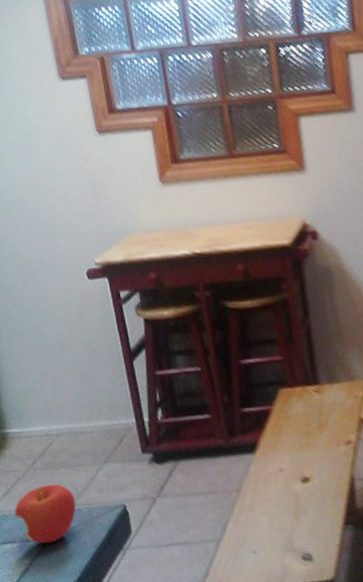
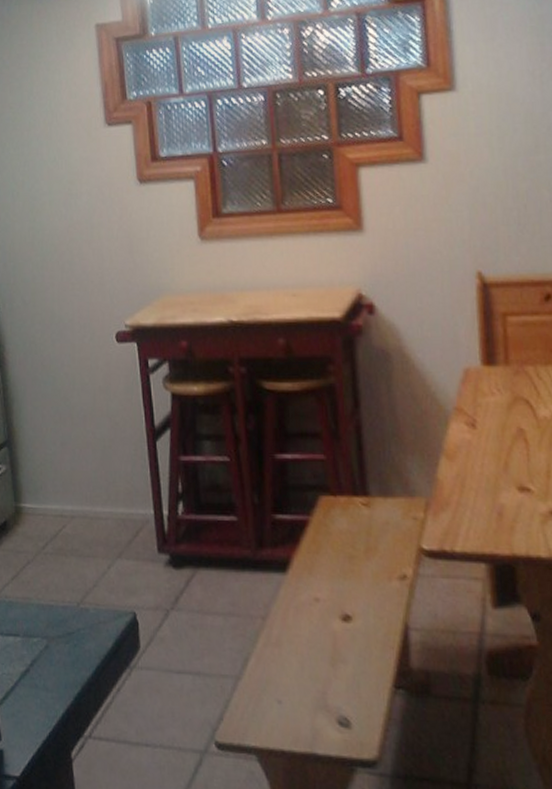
apple: present [14,484,76,544] -> none [21,574,84,644]

